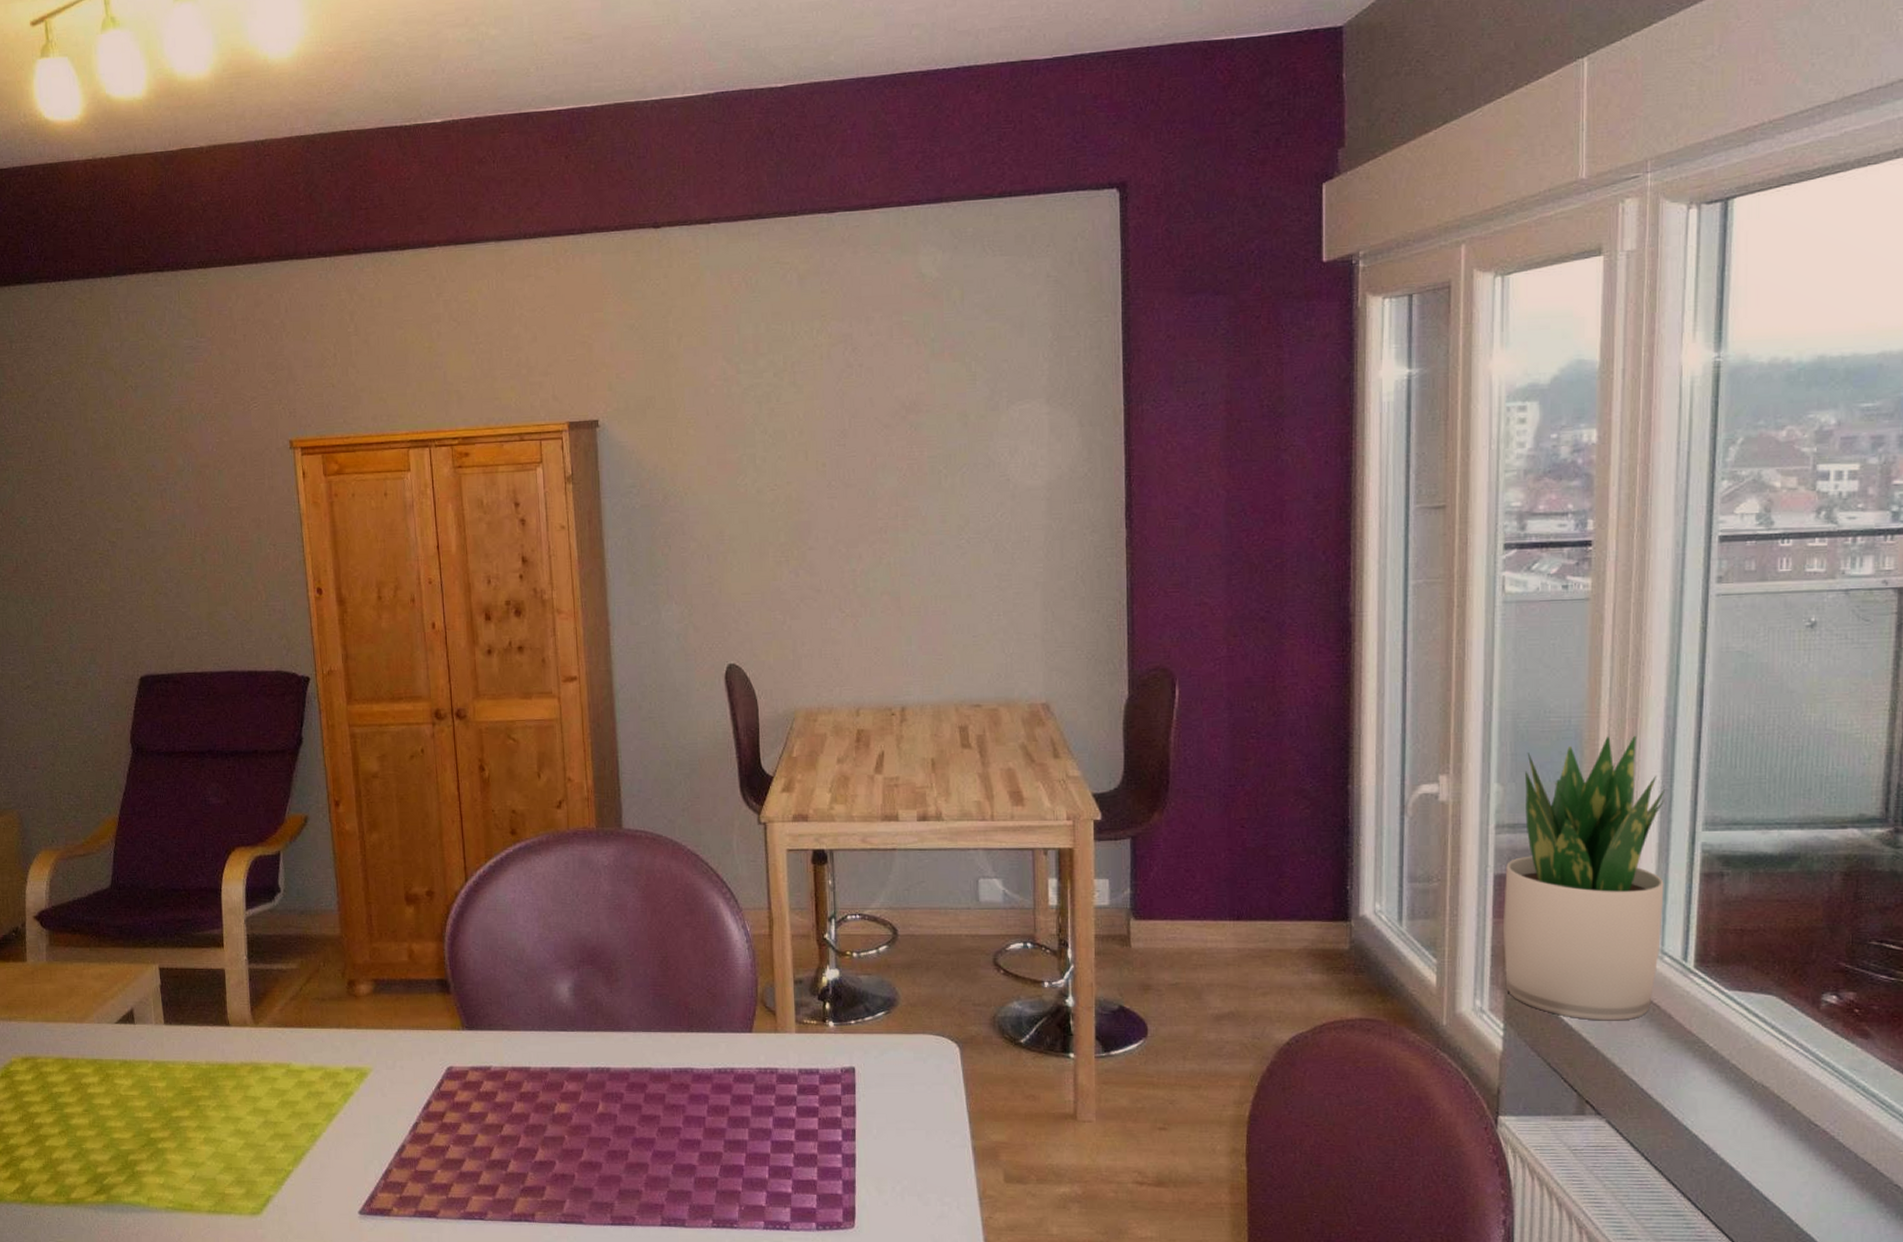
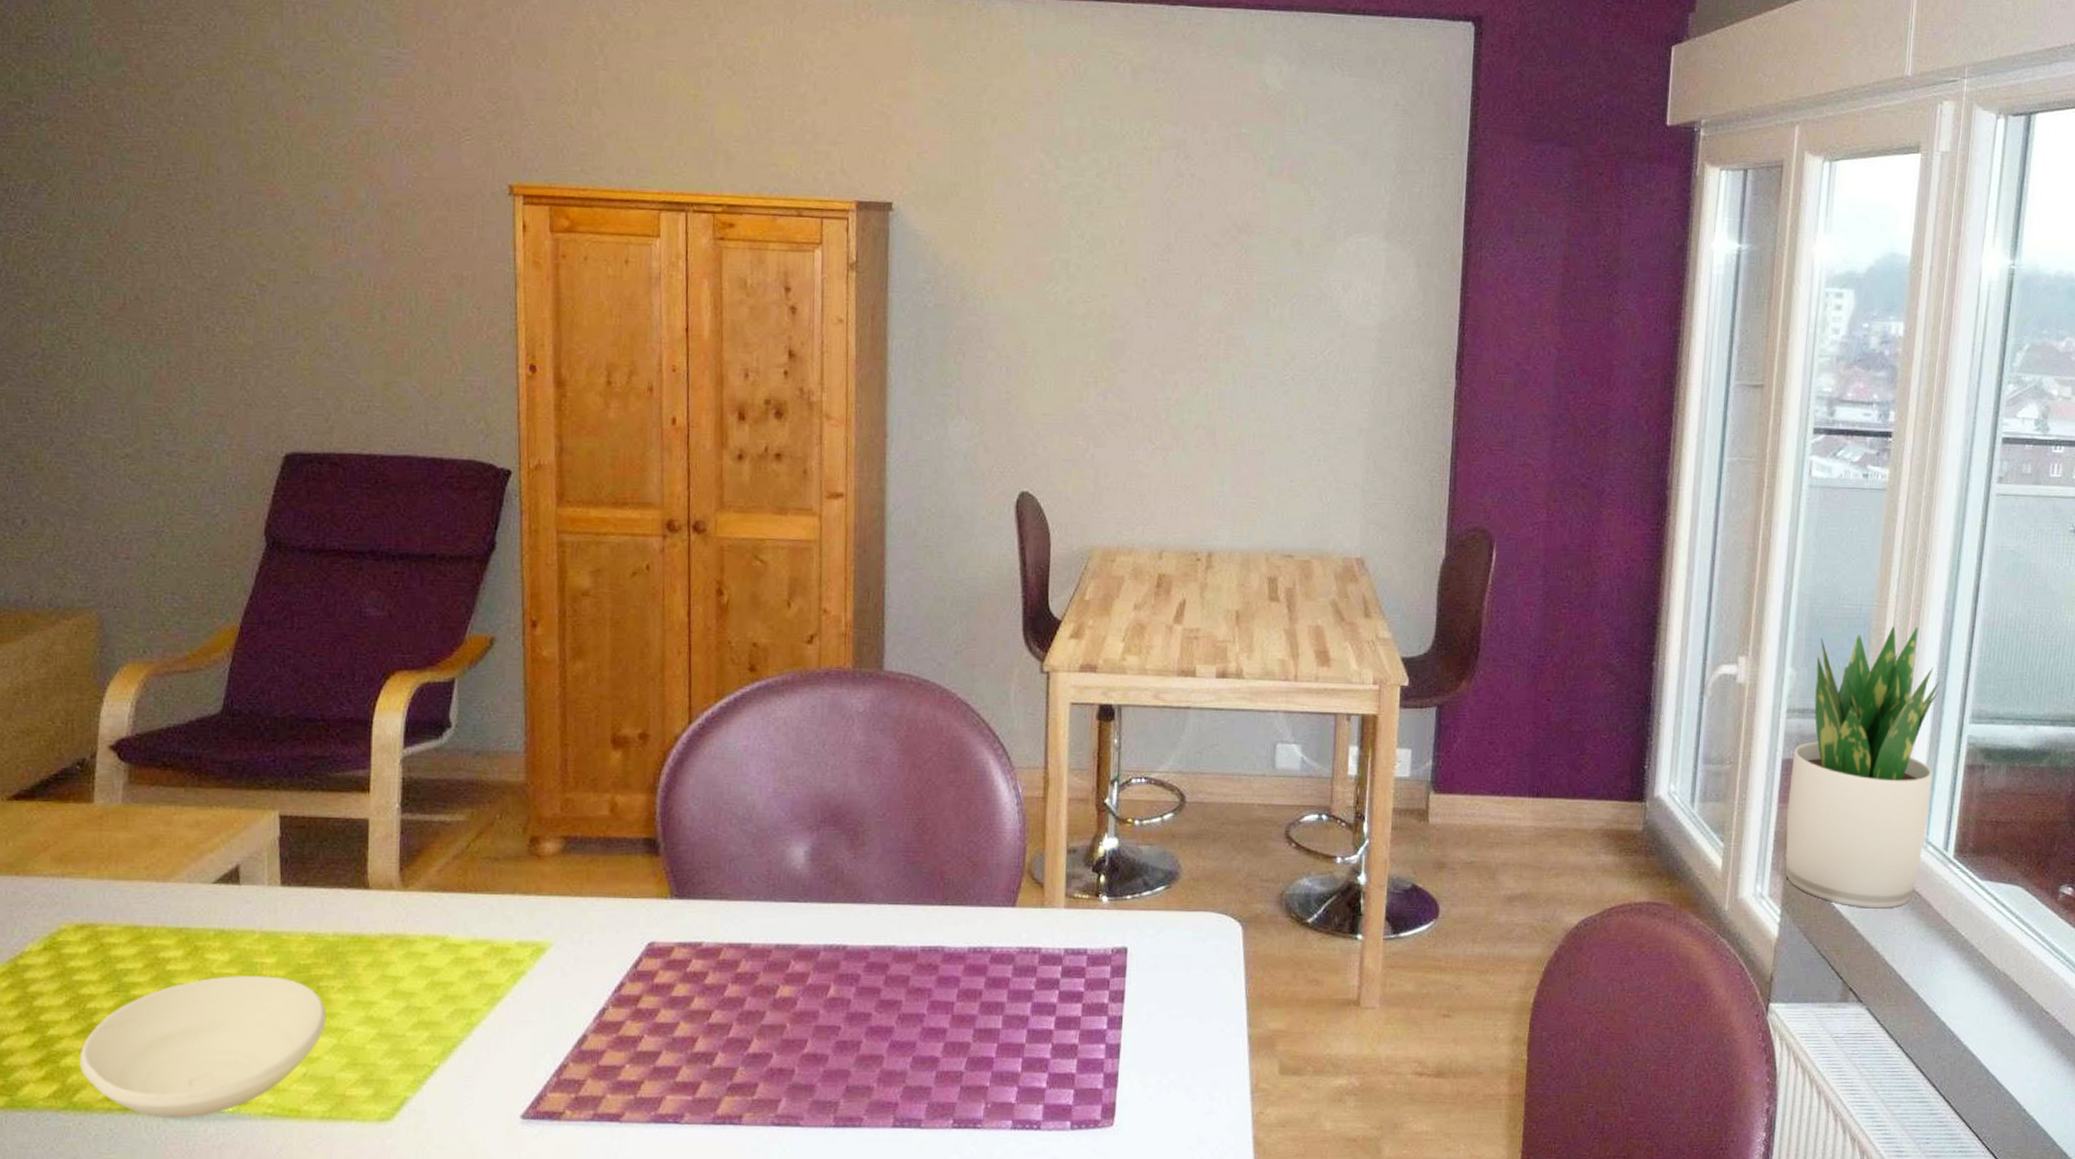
bowl: none [32,1097,206,1211] -> present [79,976,327,1119]

